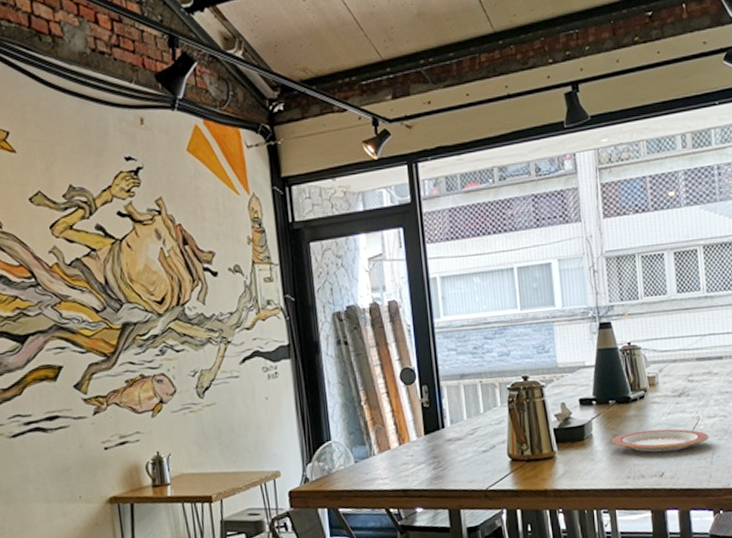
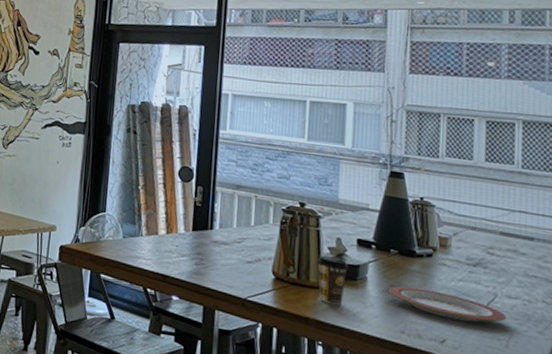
coffee cup: none [546,422,575,471] -> present [316,255,348,306]

